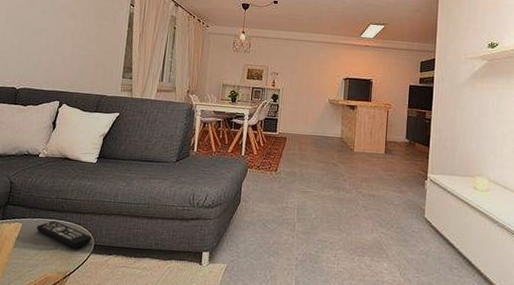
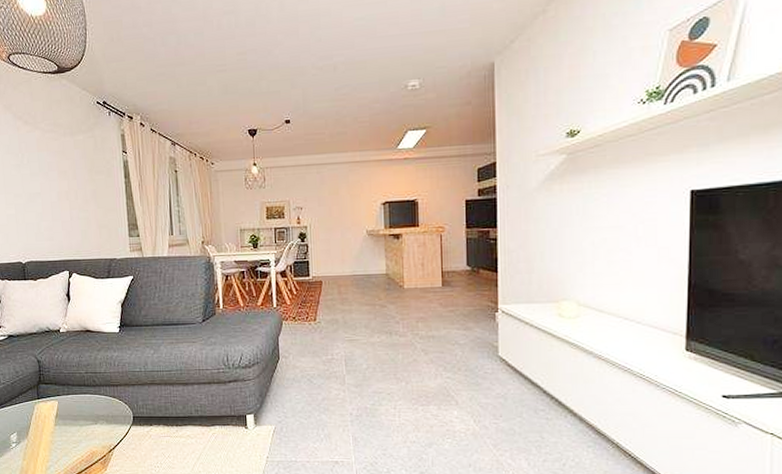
remote control: present [36,221,92,248] -> none [72,396,130,421]

